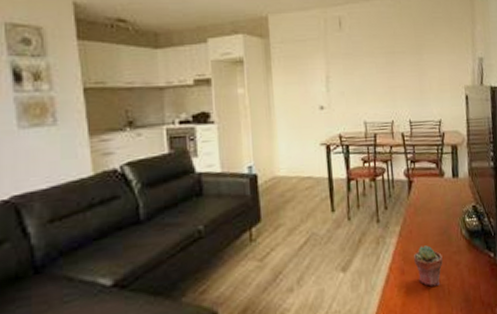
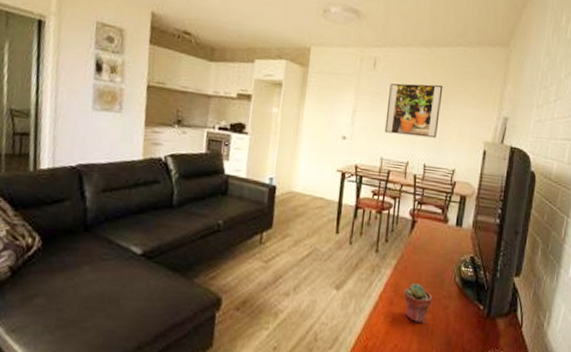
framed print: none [360,35,417,94] -> present [384,83,443,139]

